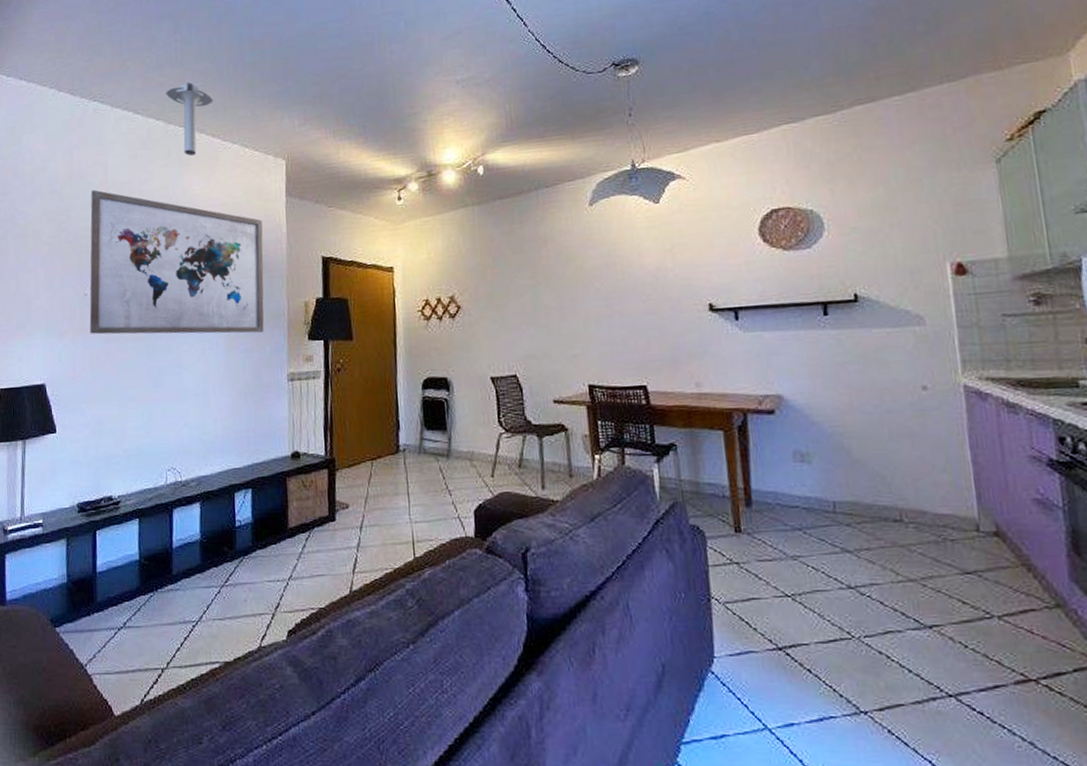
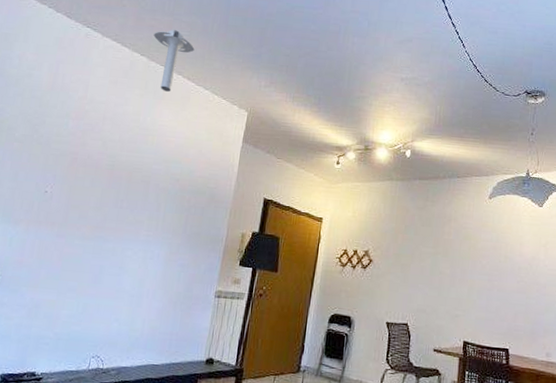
wall art: present [89,190,264,335] -> none [43,102,218,252]

